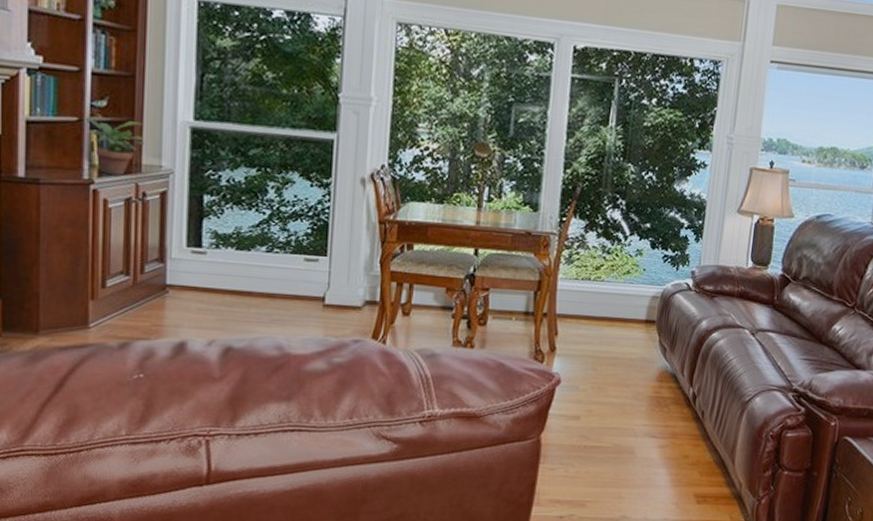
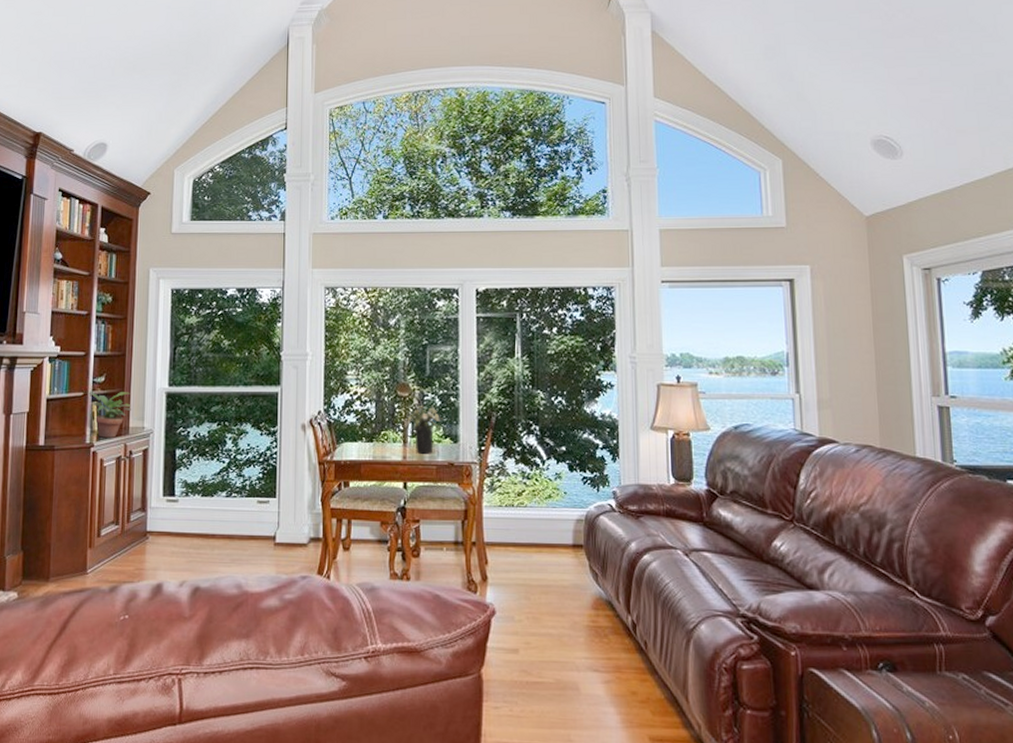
flower arrangement: none [480,169,524,221] -> present [404,405,443,454]

